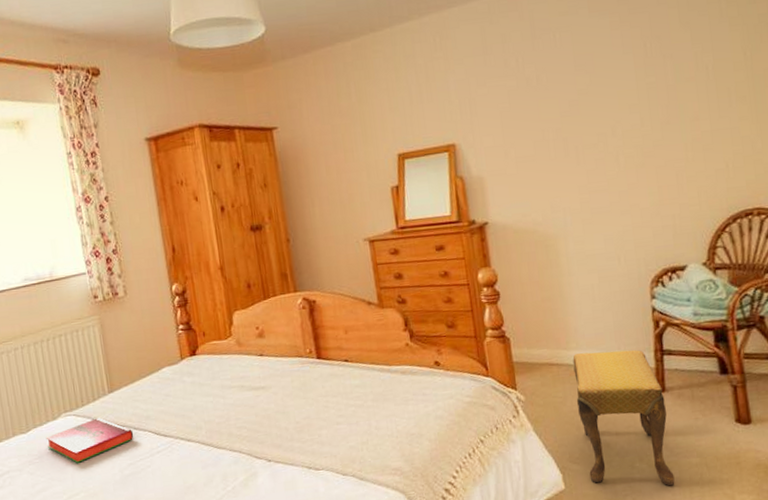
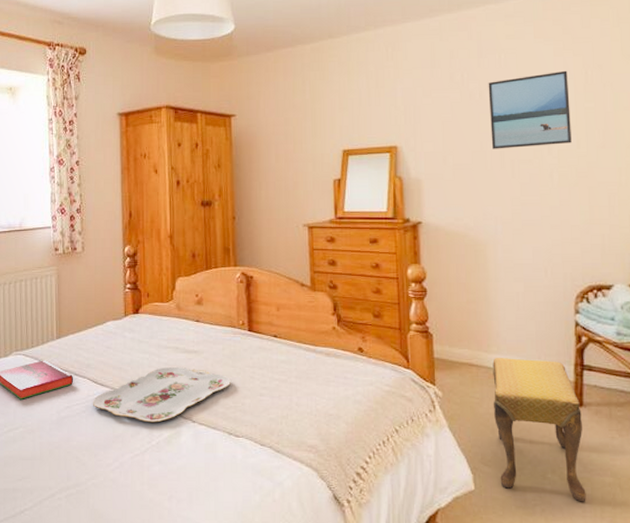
serving tray: none [157,405,304,468] -> present [92,366,231,423]
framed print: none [544,45,635,137] -> present [488,70,572,149]

